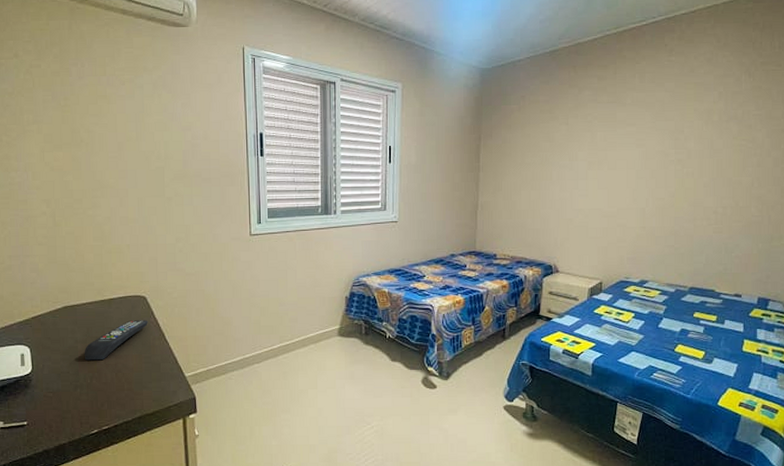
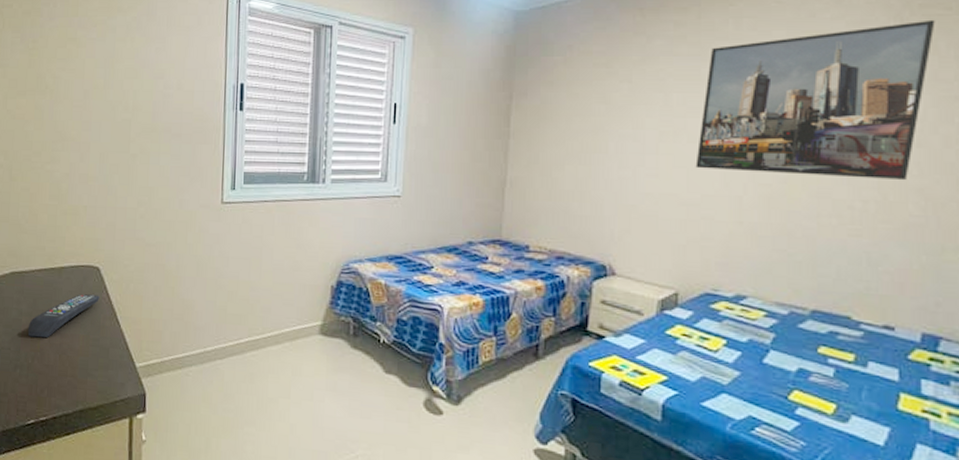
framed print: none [613,73,771,192] -> present [695,19,935,181]

